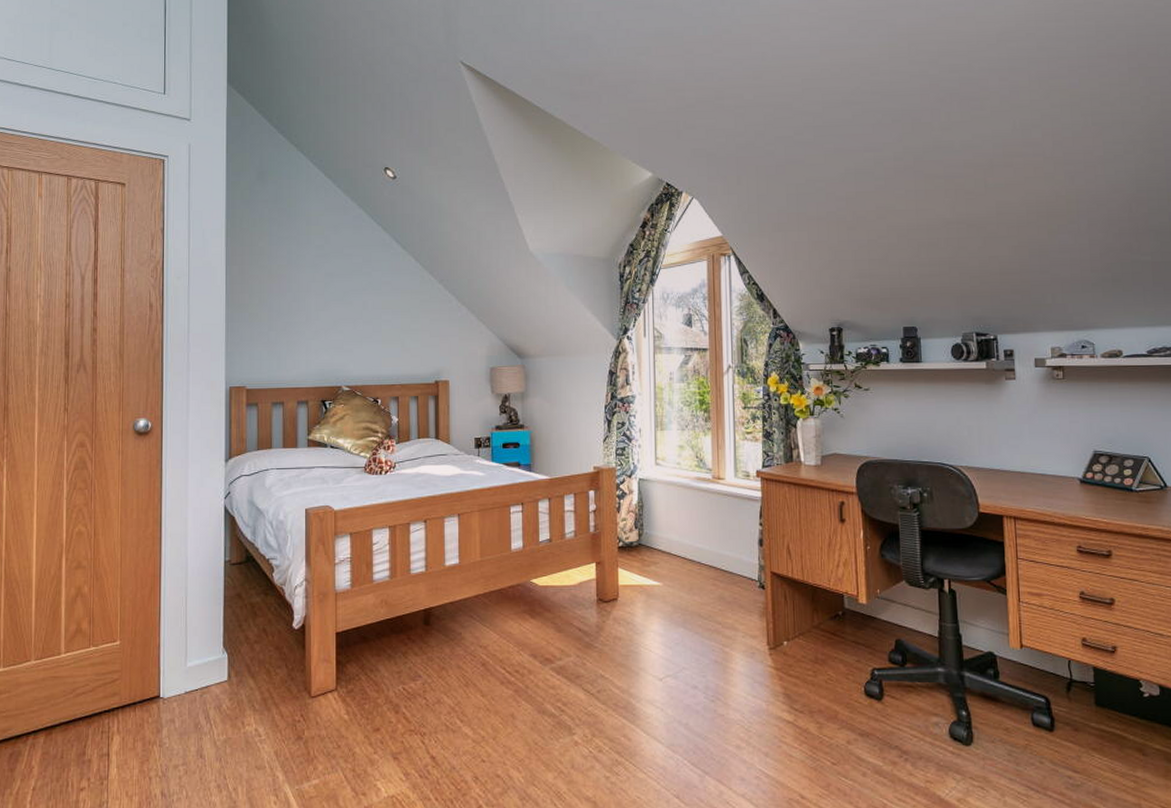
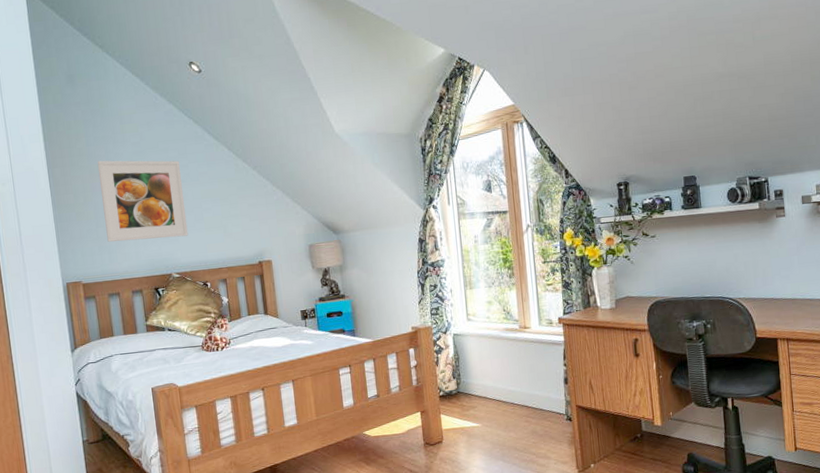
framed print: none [277,261,364,348] -> present [97,160,189,242]

